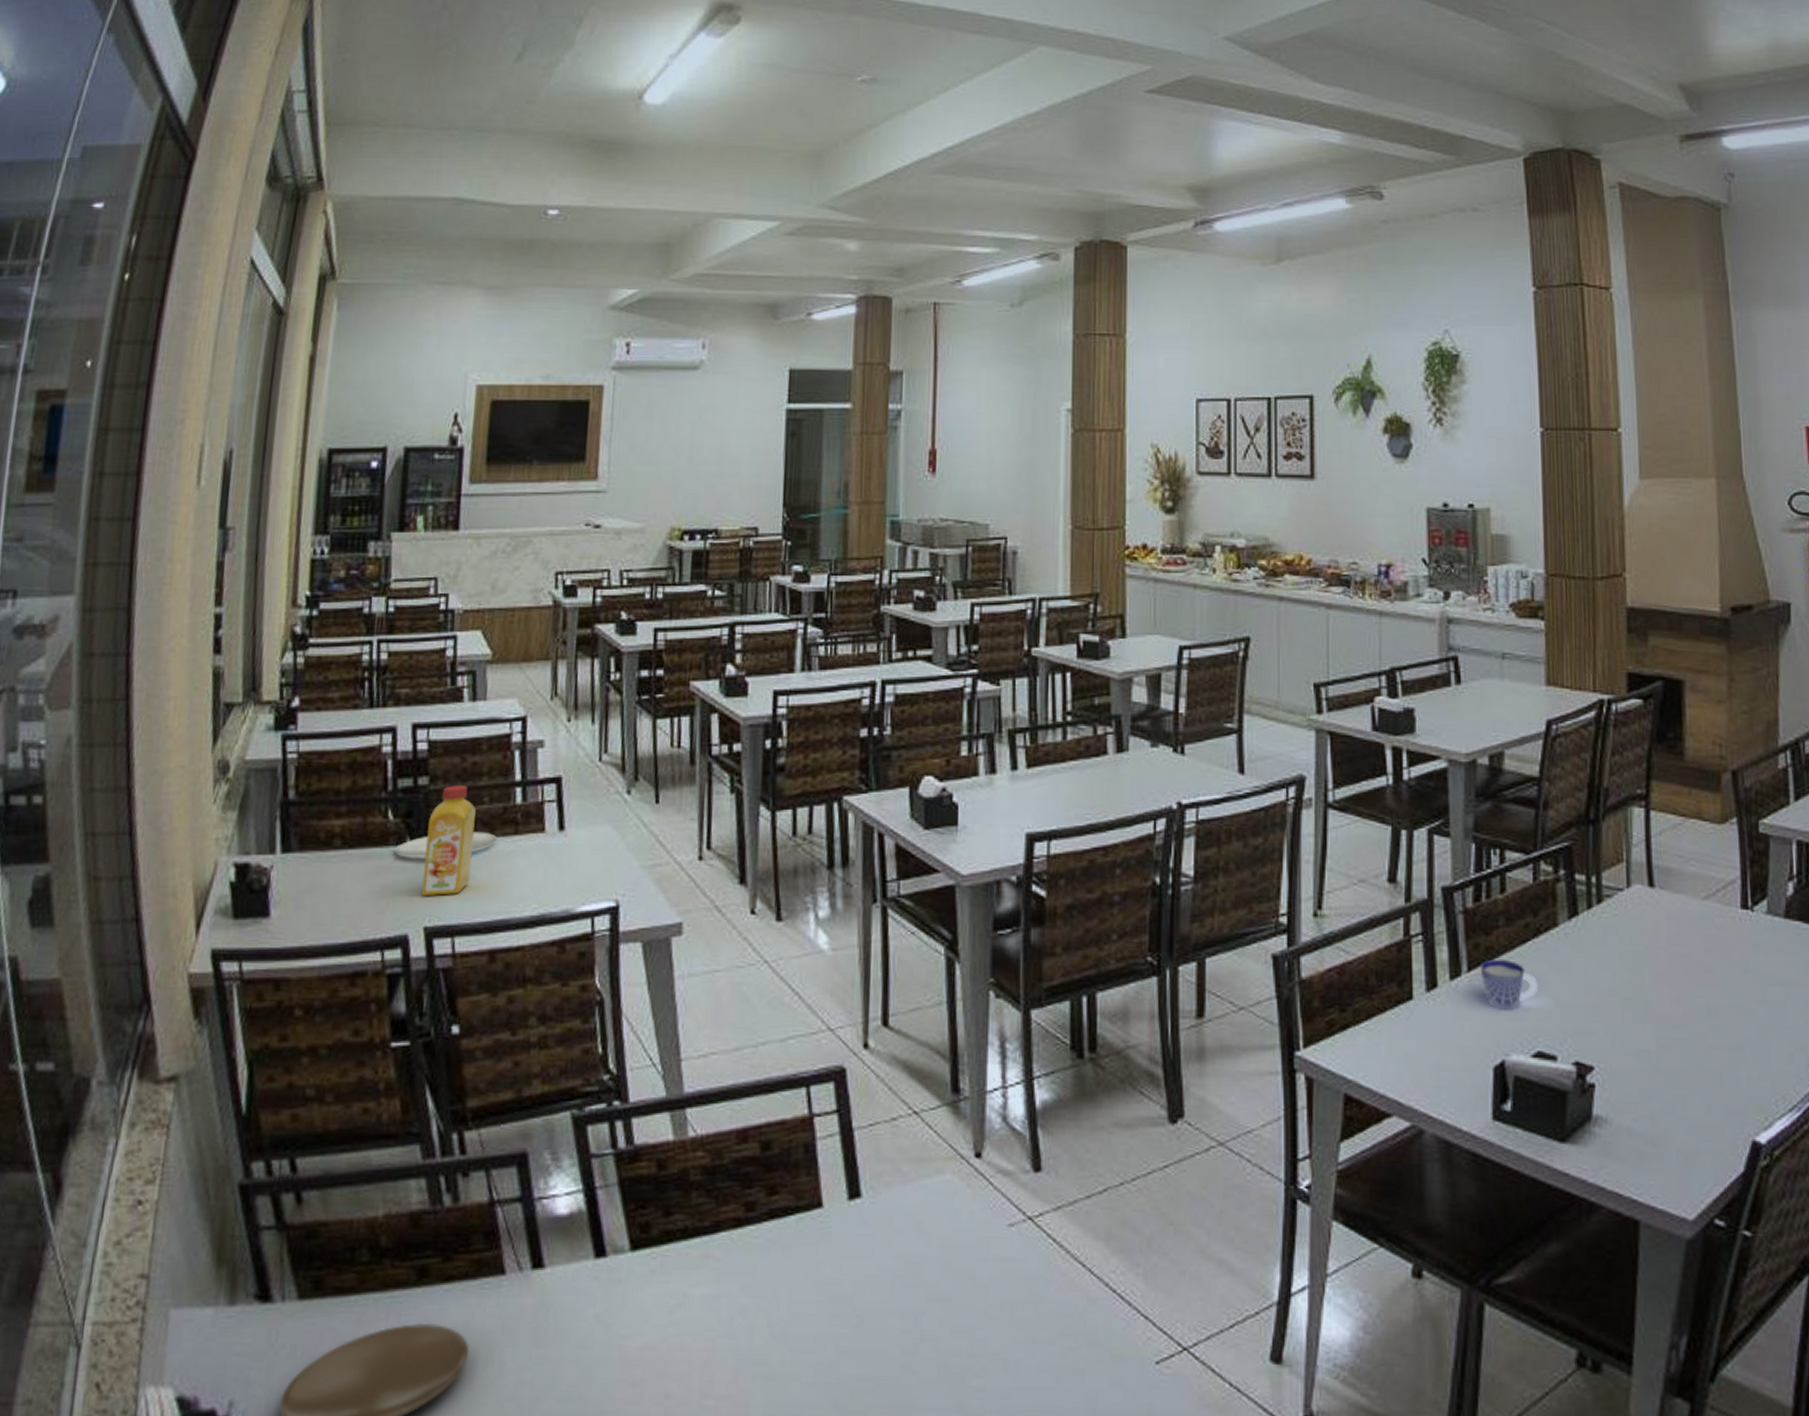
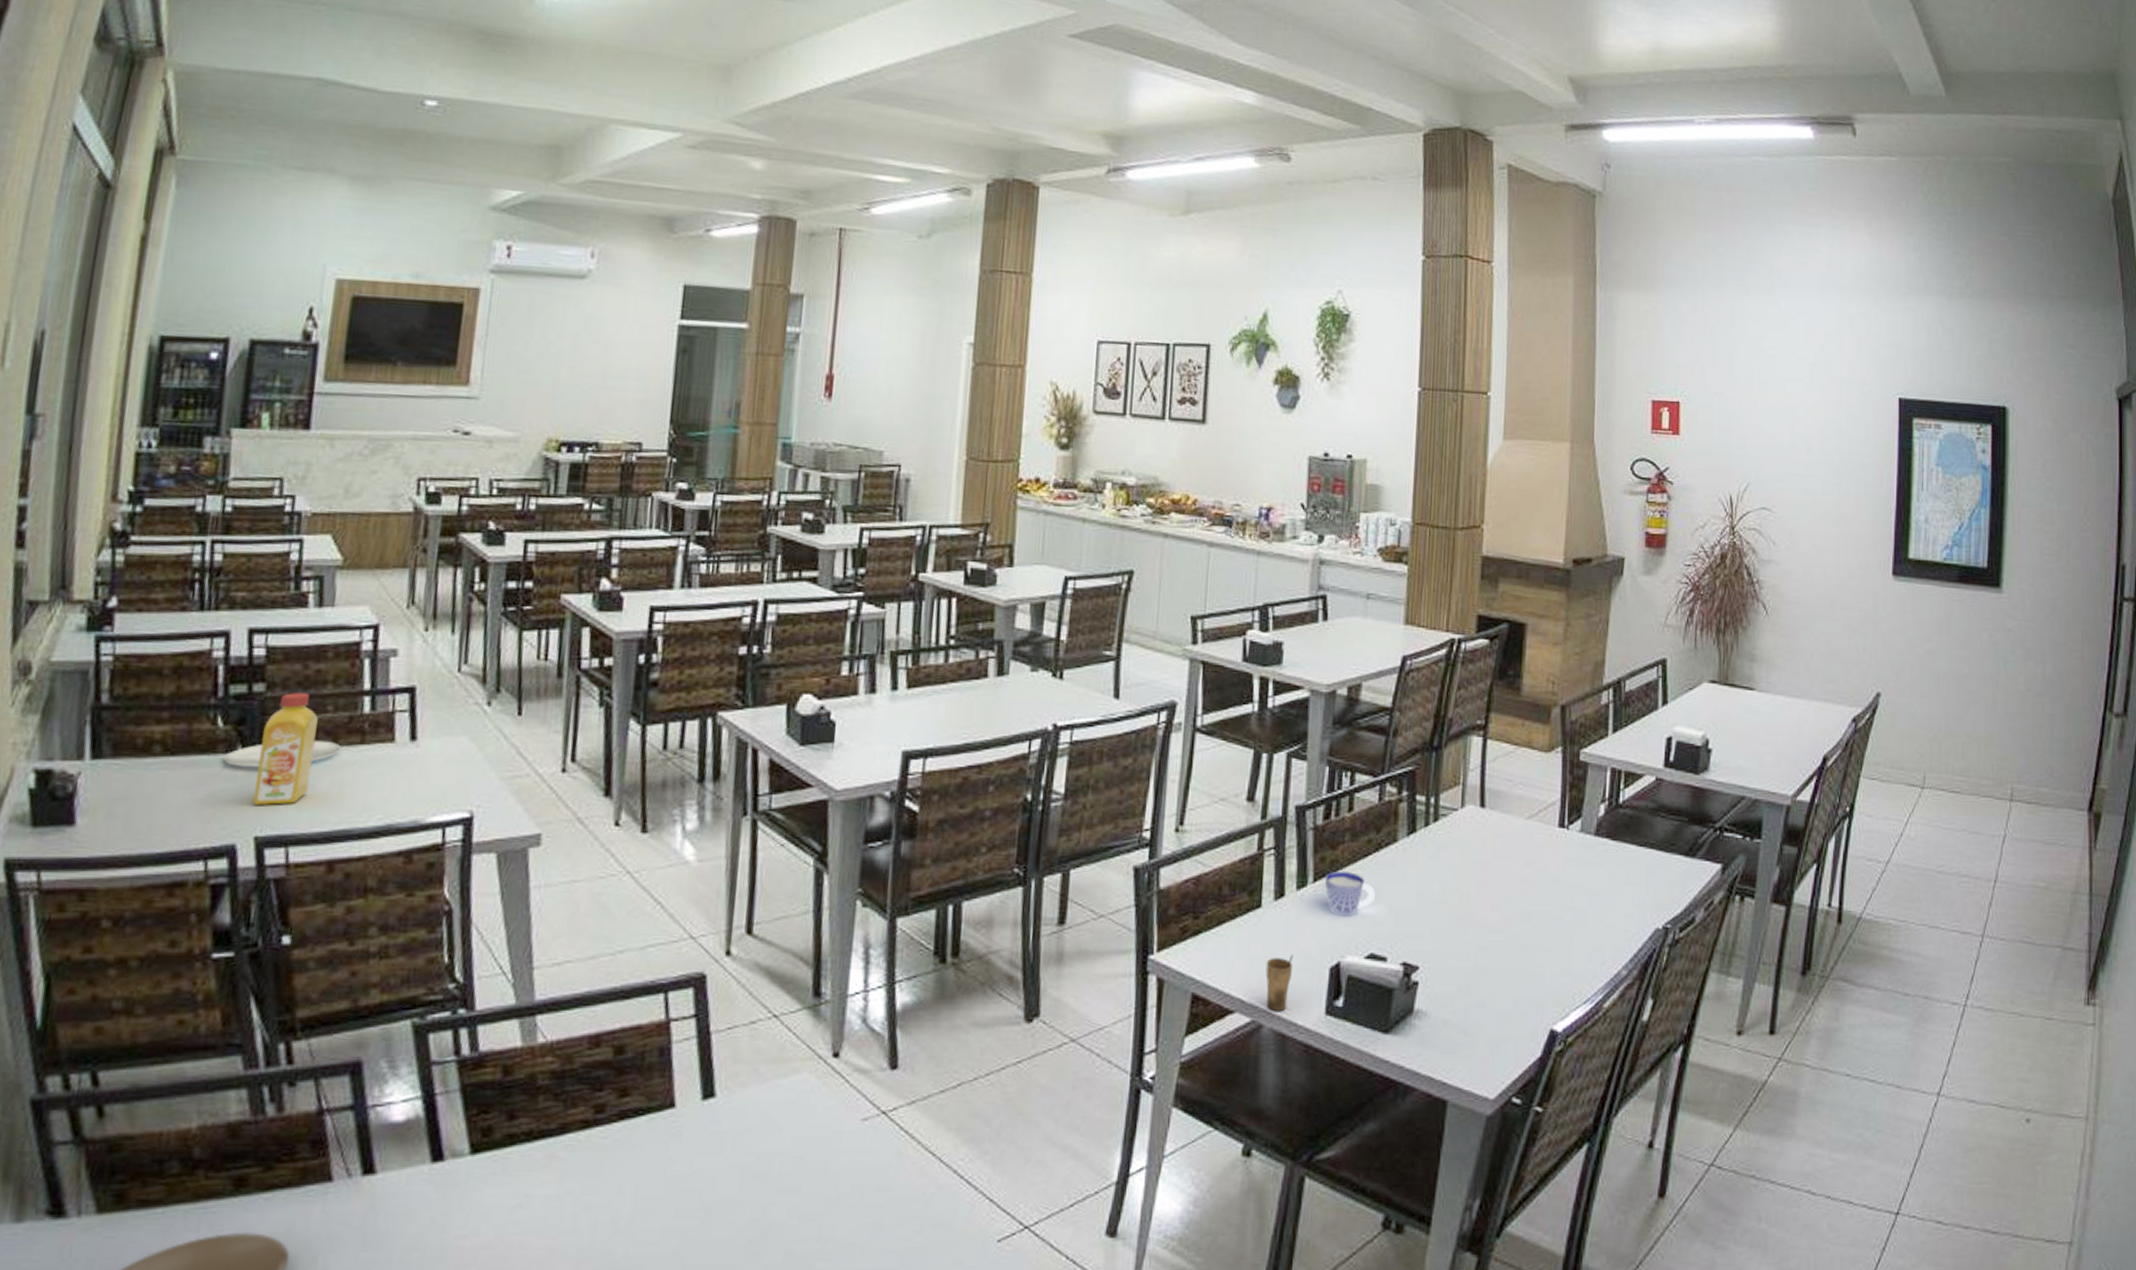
cup: none [1423,1051,1453,1115] -> present [1265,954,1294,1011]

